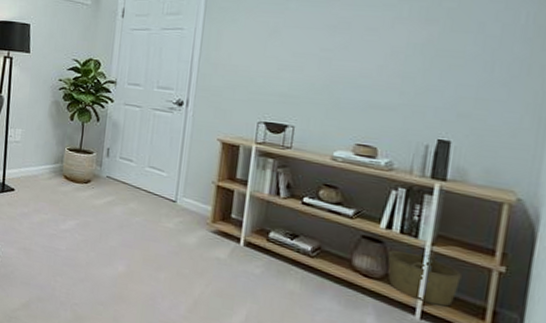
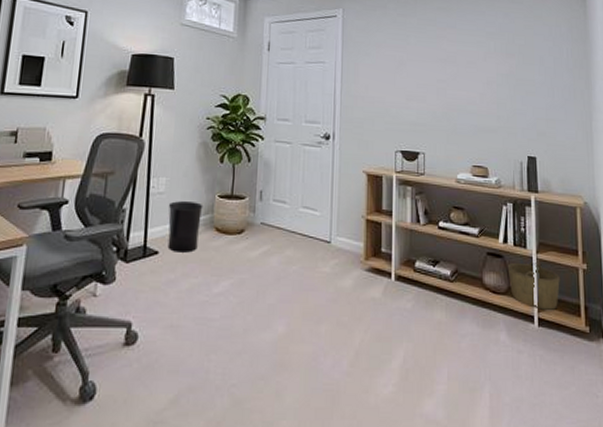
waste bin: none [22,150,54,193] -> present [167,201,203,253]

